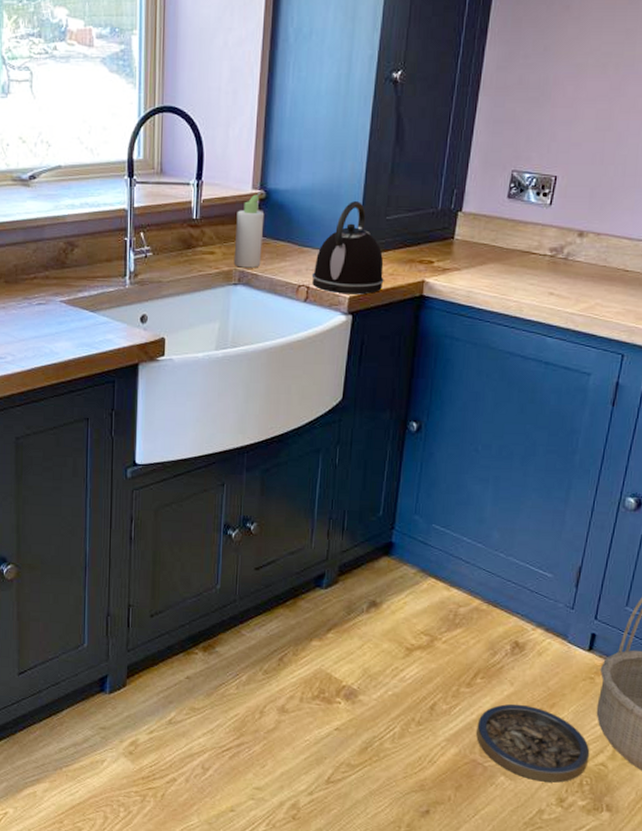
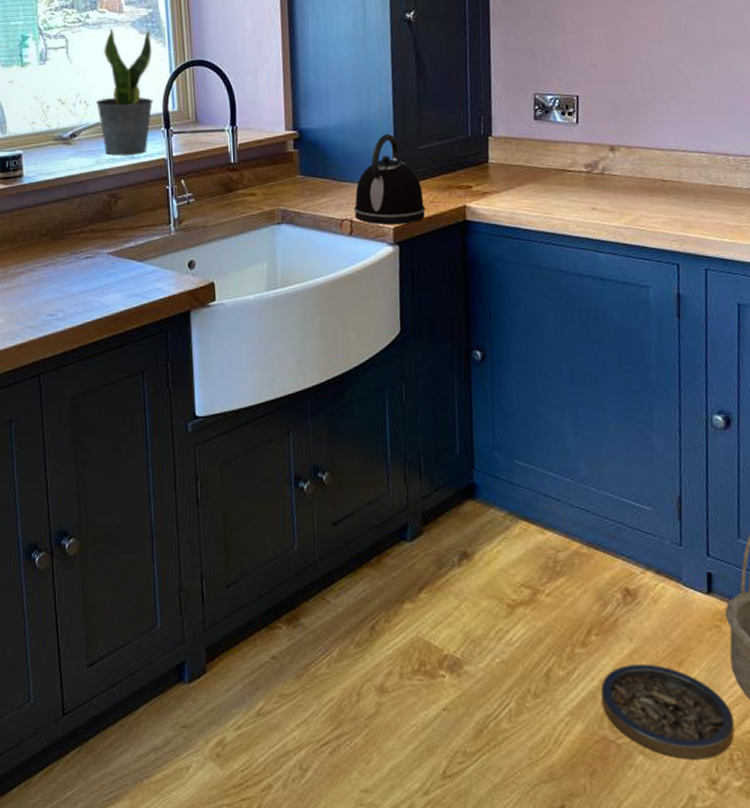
potted plant: none [59,63,122,204] -> present [96,28,154,157]
bottle: present [233,189,265,268] -> none [273,130,302,207]

